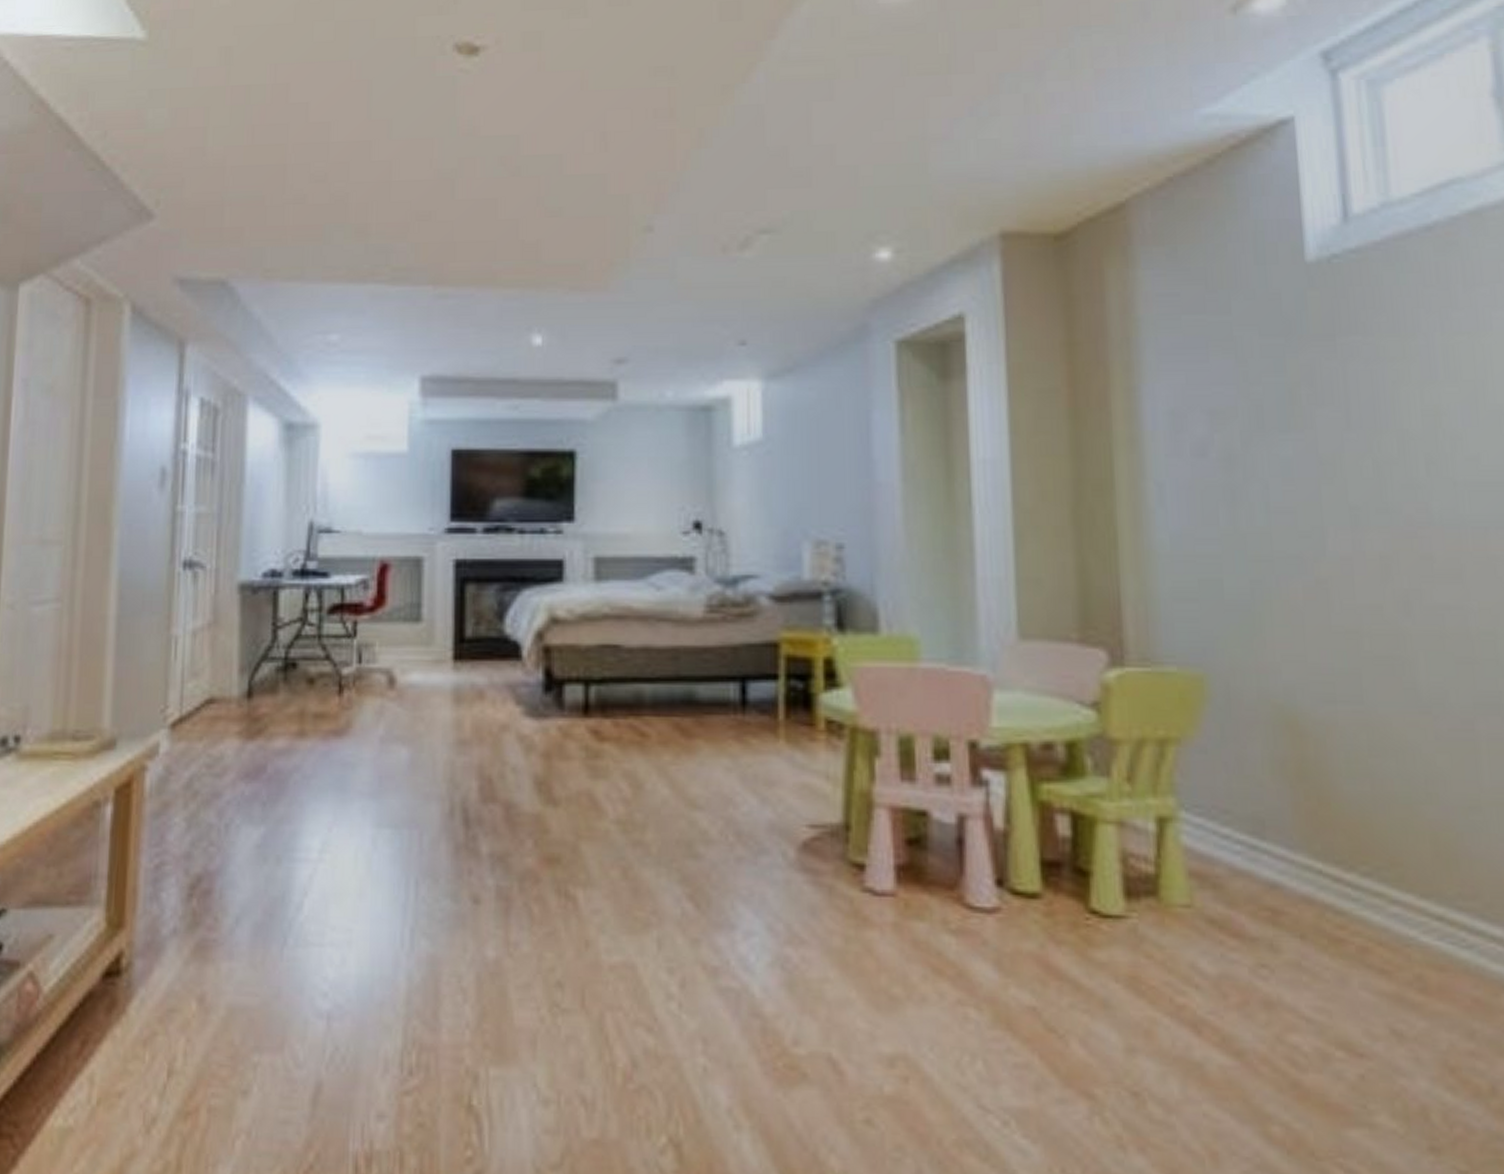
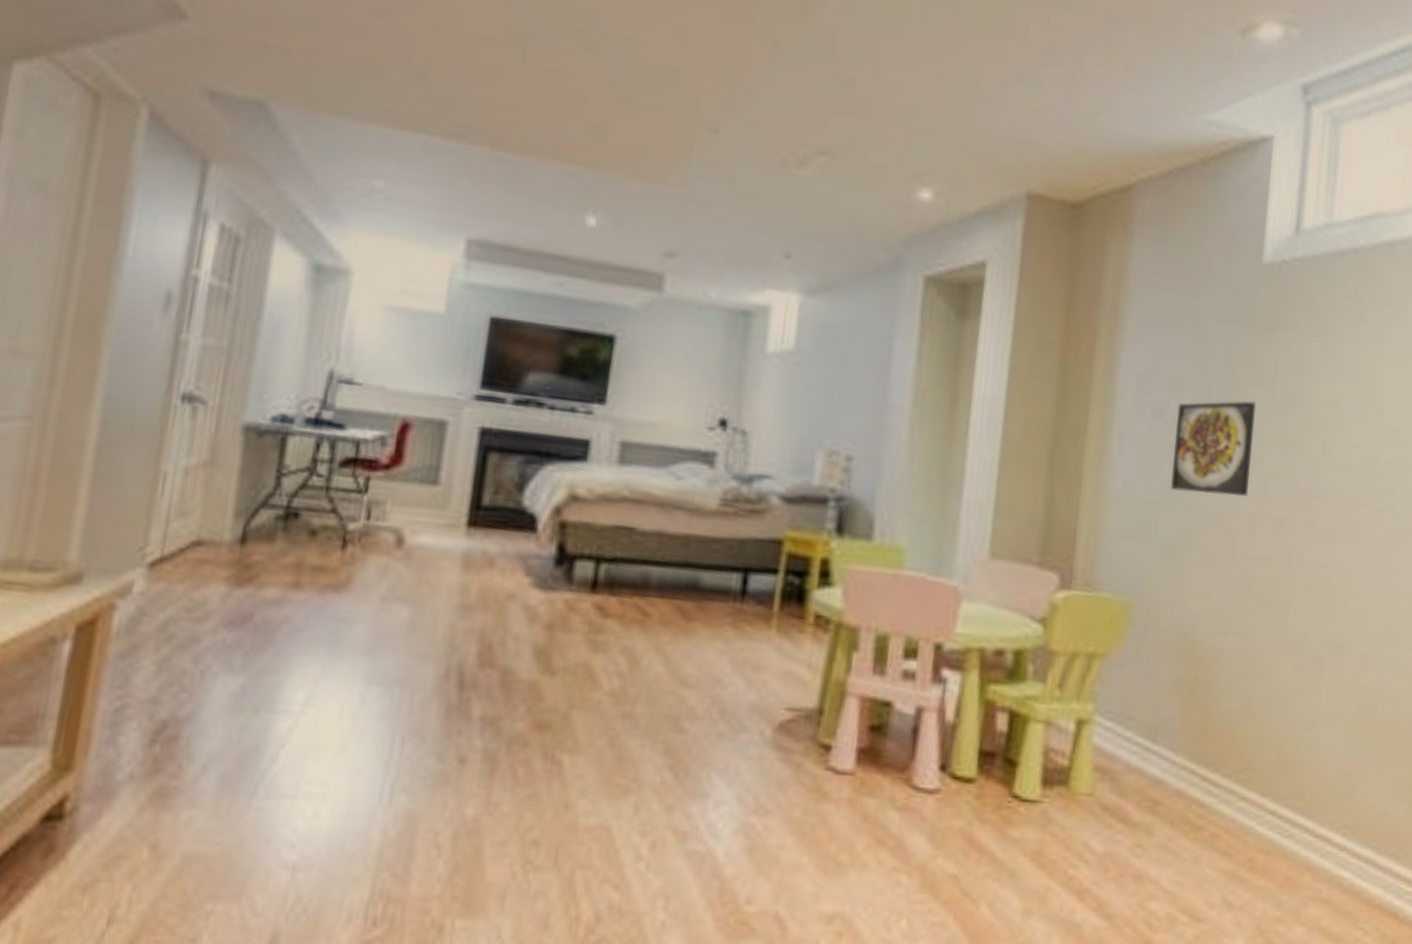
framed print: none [1225,423,1335,540] -> present [1171,400,1256,496]

